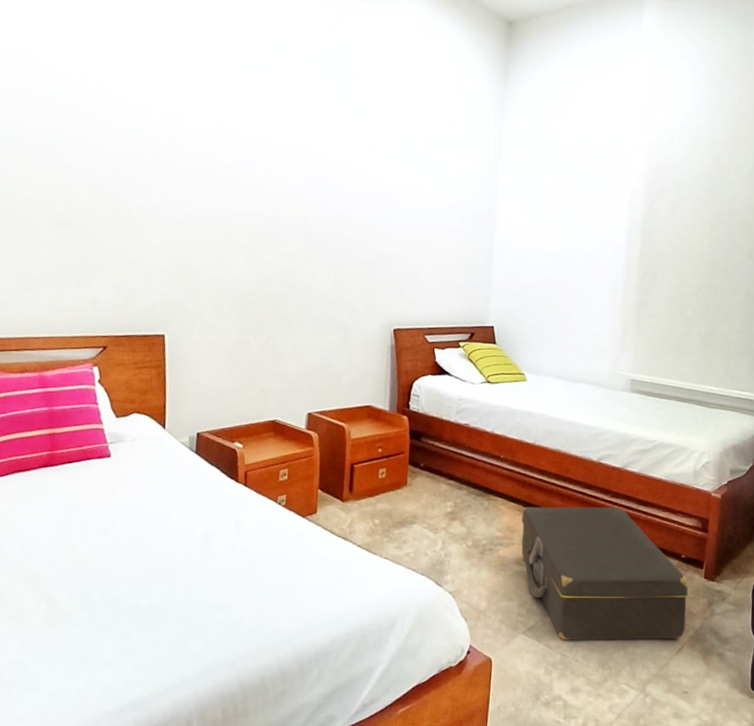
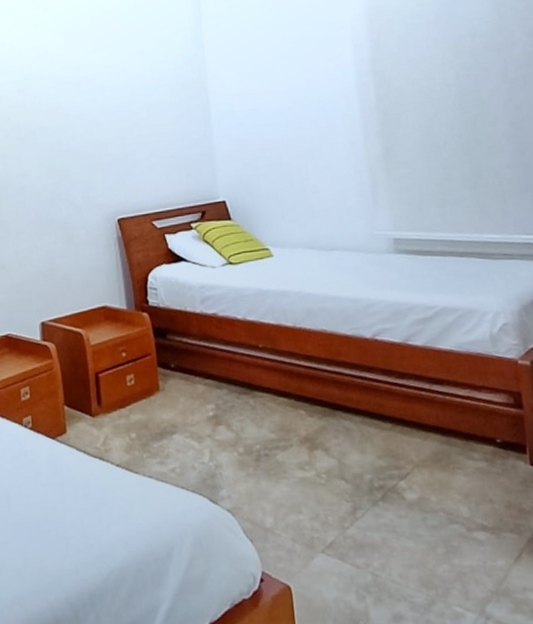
suitcase: present [521,506,689,640] -> none [295,390,520,557]

